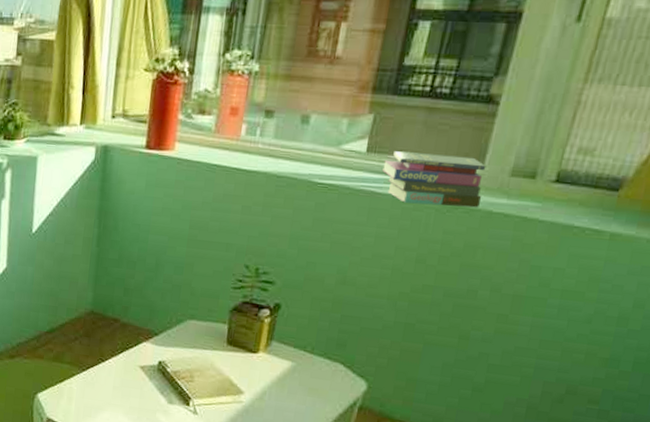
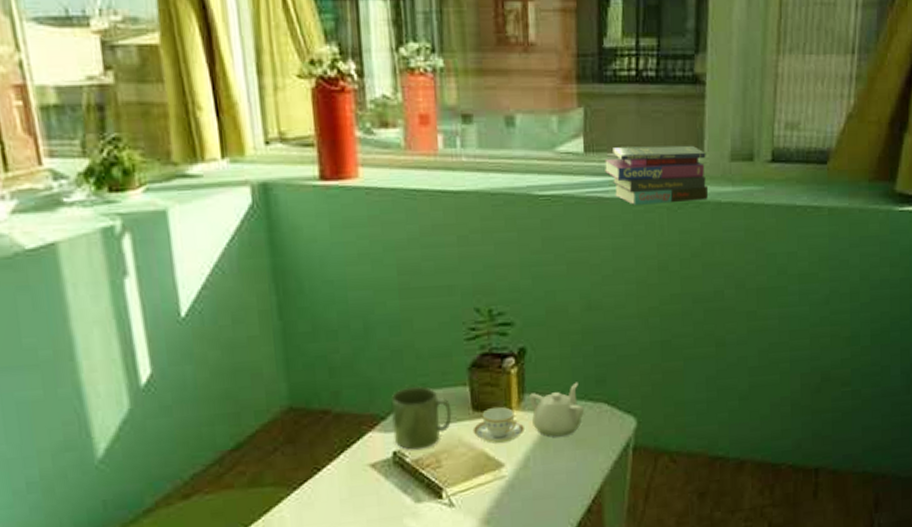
mug: none [161,315,210,364] -> present [391,386,452,450]
teacup: none [223,345,267,376] -> present [472,406,524,443]
teapot: none [274,341,321,383] -> present [530,382,584,437]

